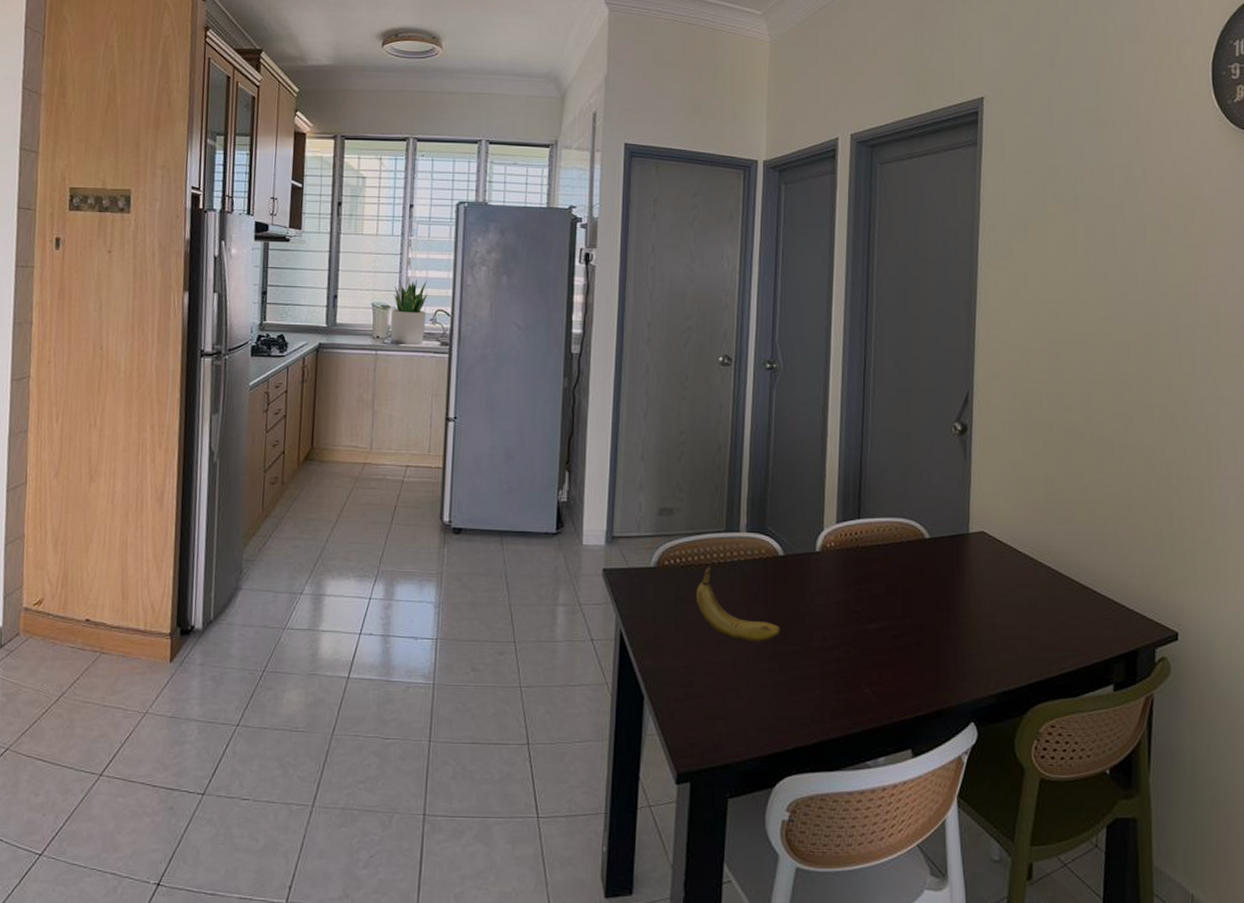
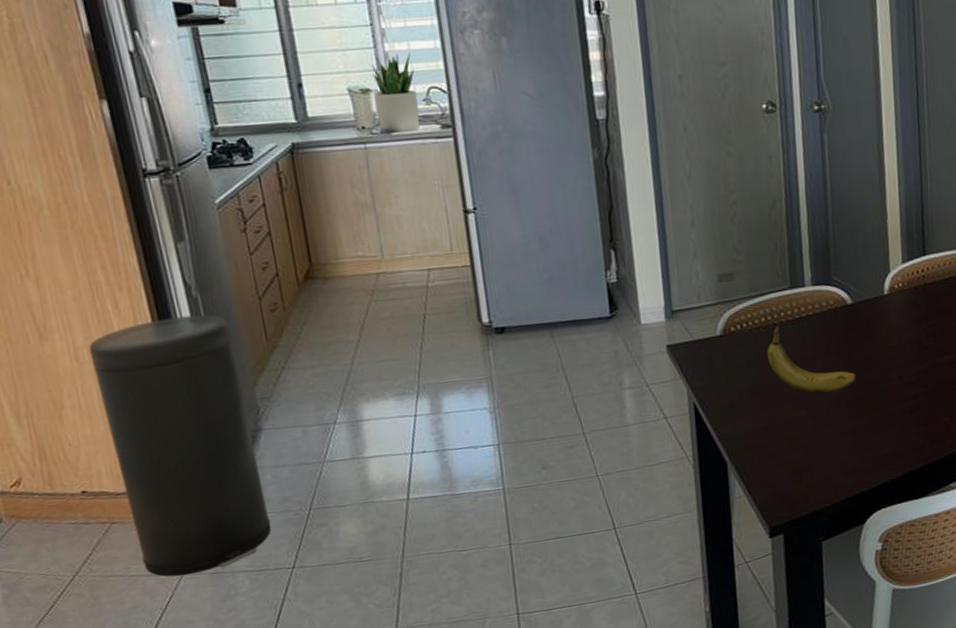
pedal bin: none [117,477,236,714] -> present [89,314,271,577]

